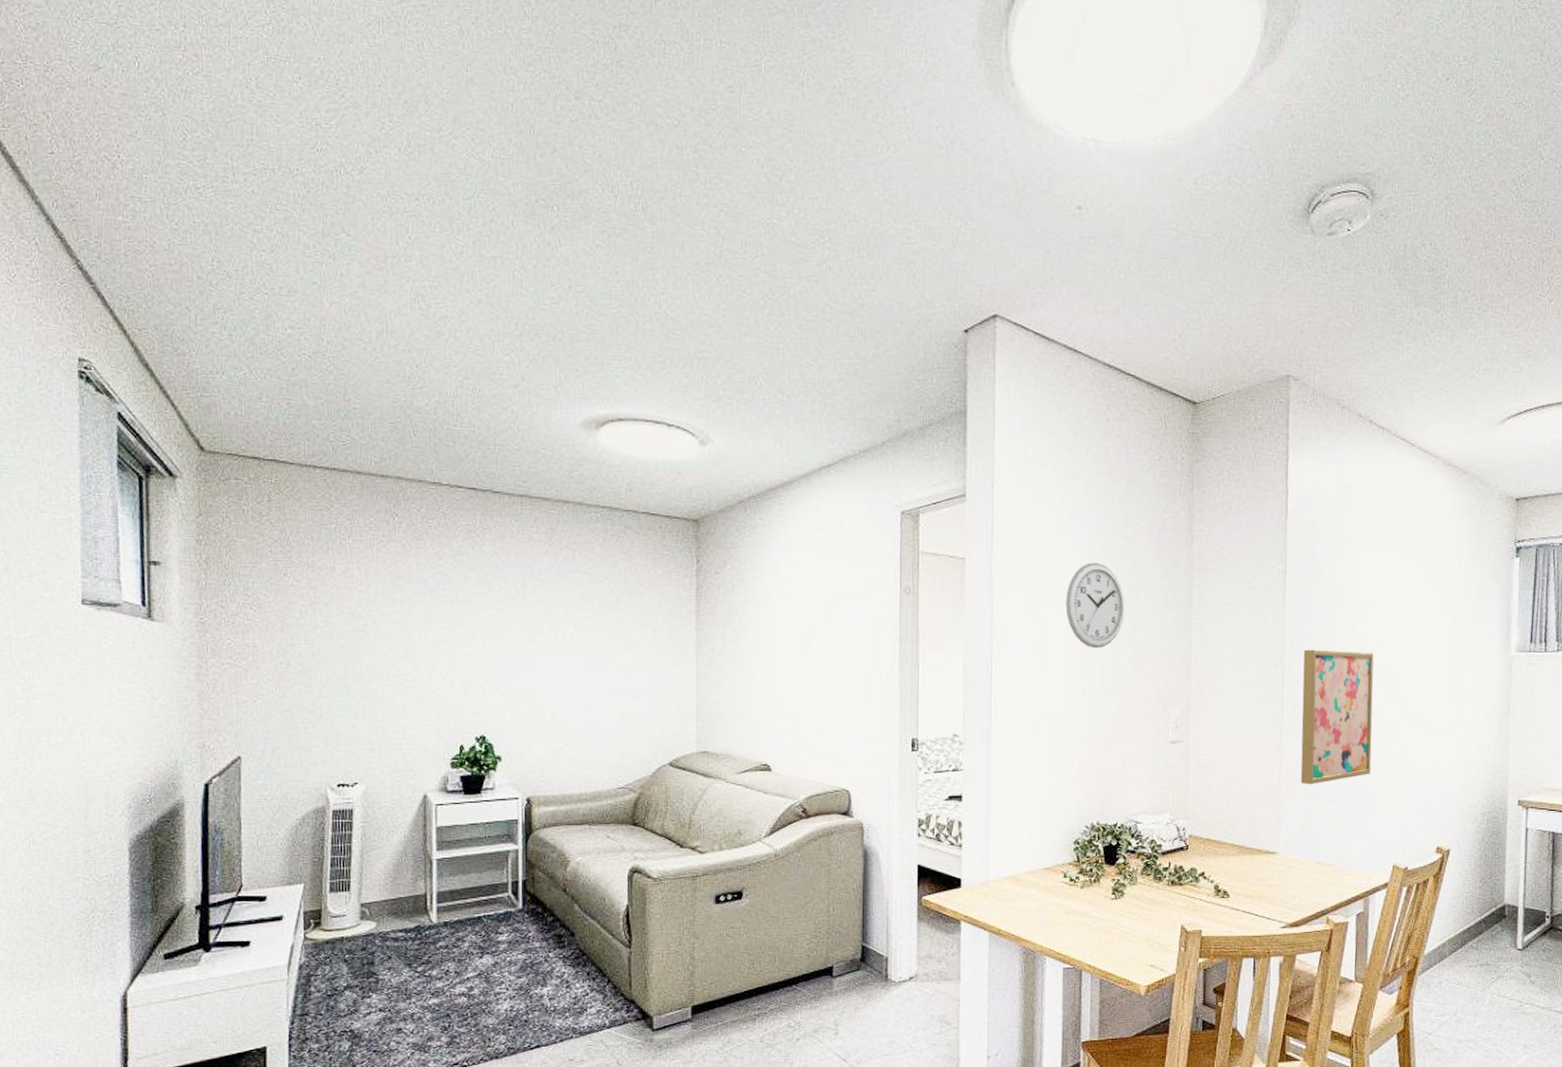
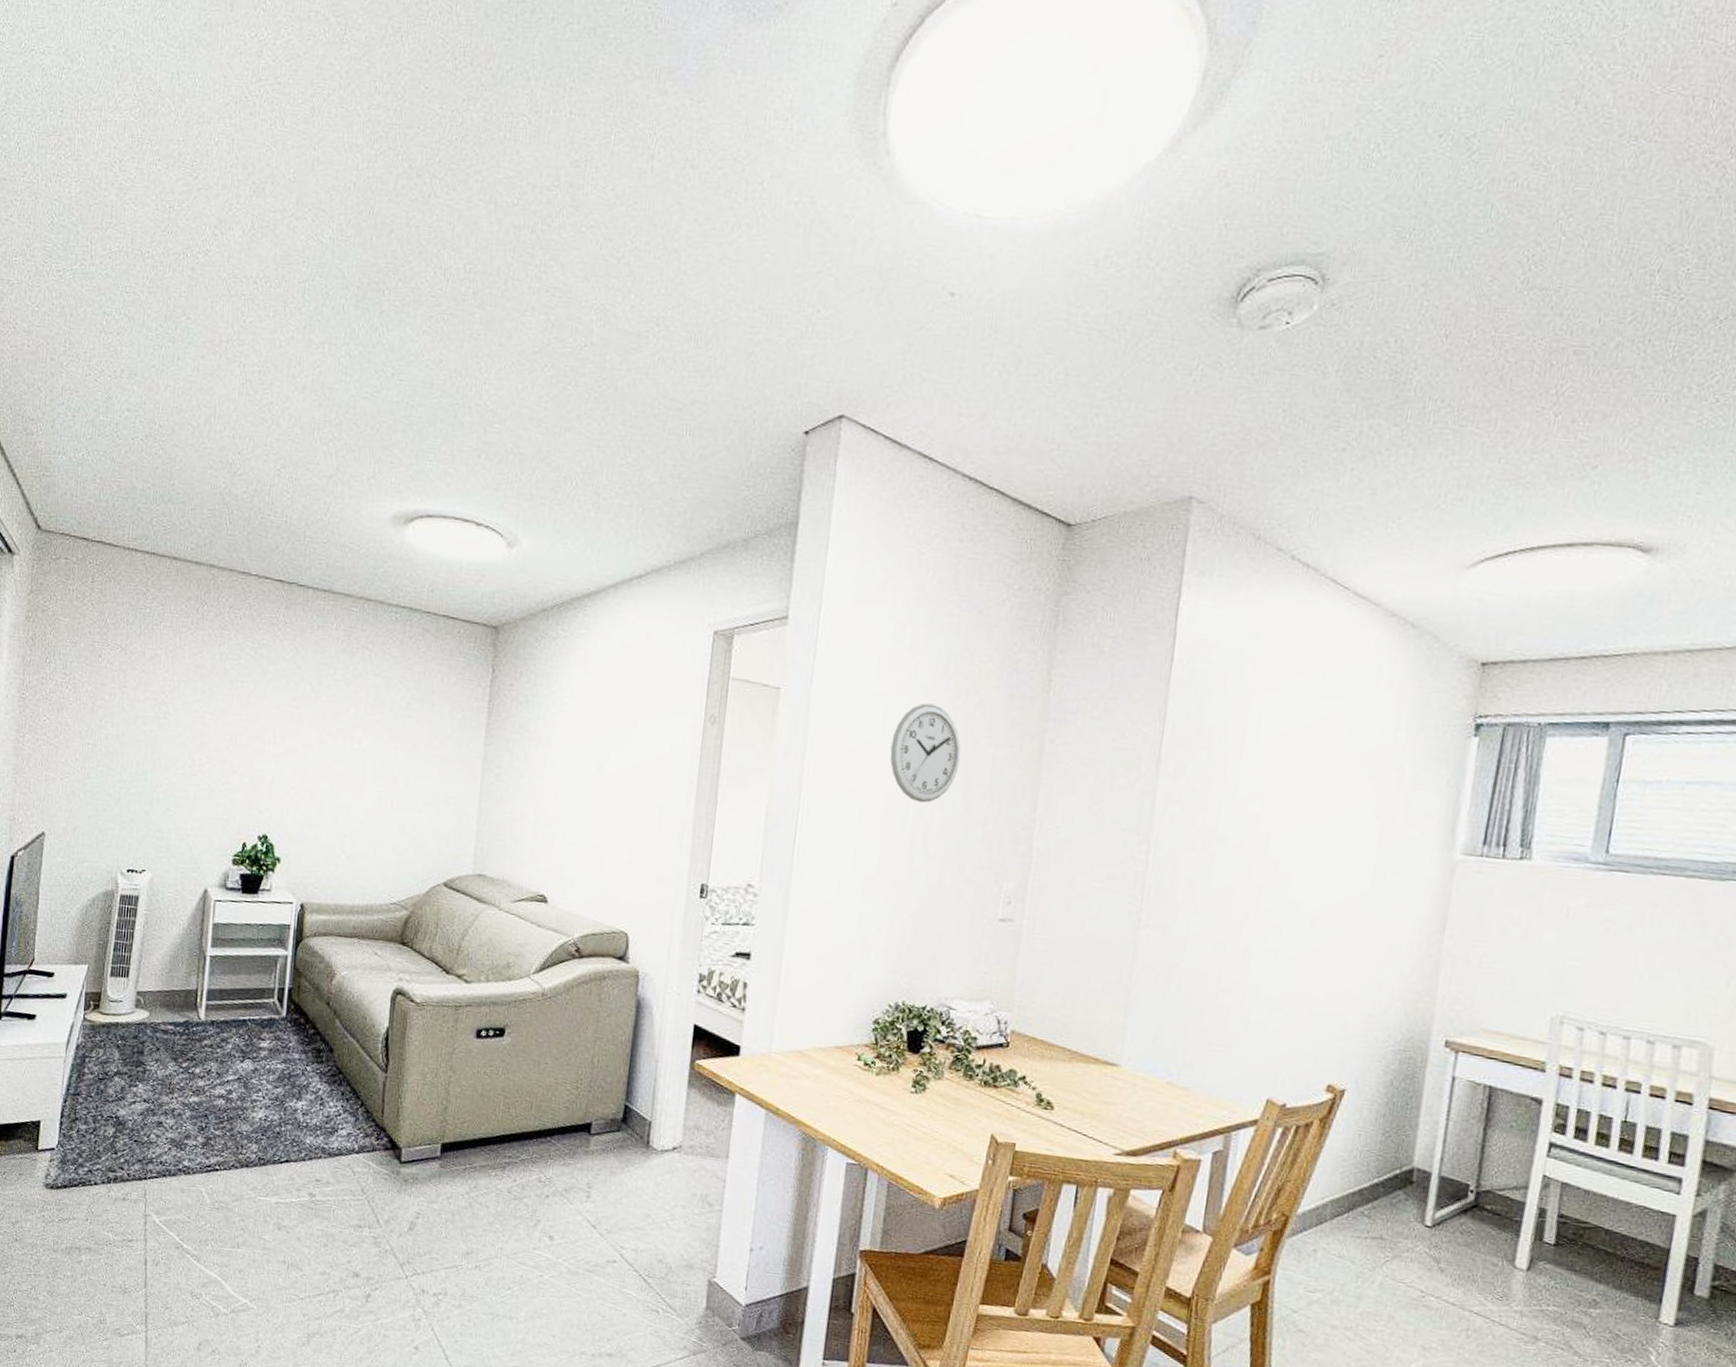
wall art: present [1300,649,1374,785] -> none [1157,826,1268,990]

